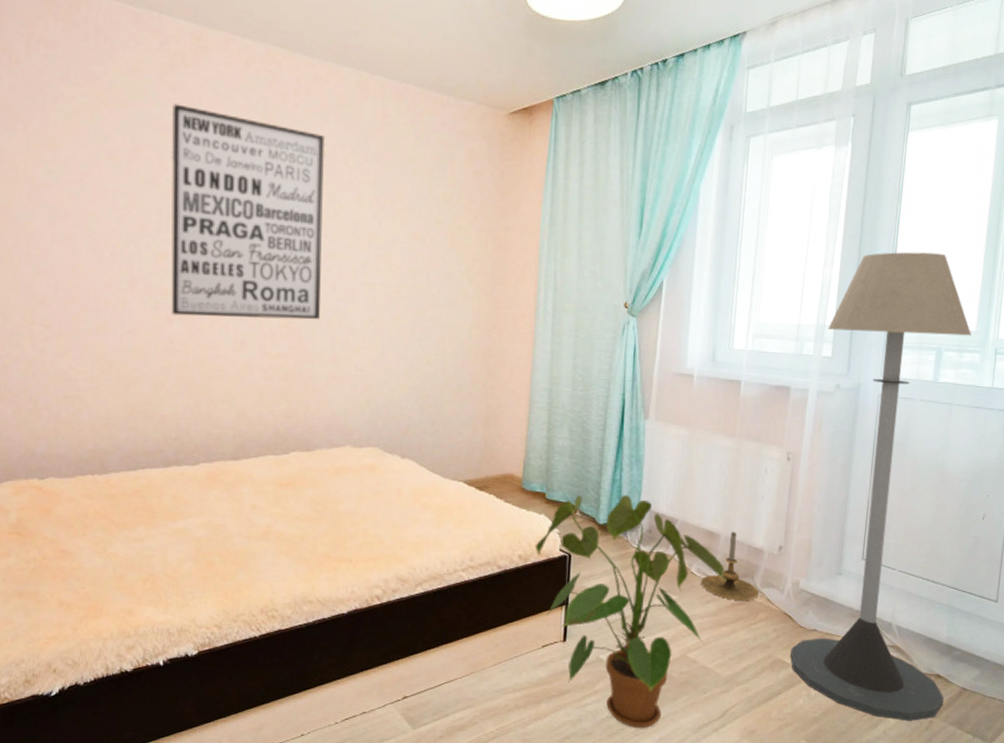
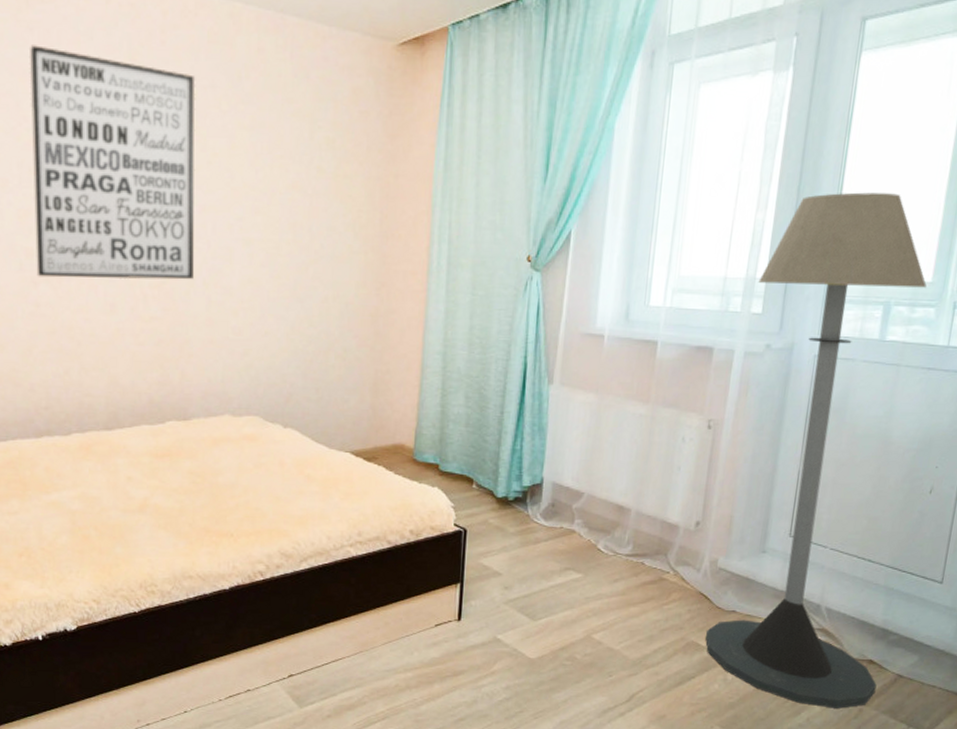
house plant: present [534,495,726,729] -> none [427,466,637,712]
candle holder: present [701,532,760,600] -> none [608,506,673,579]

